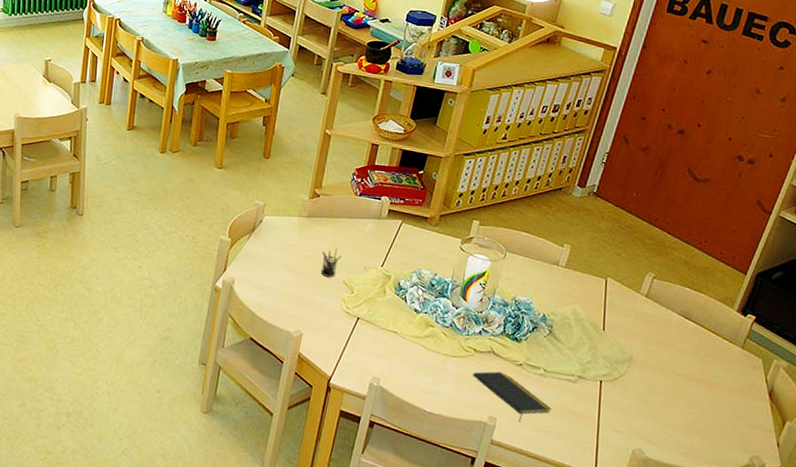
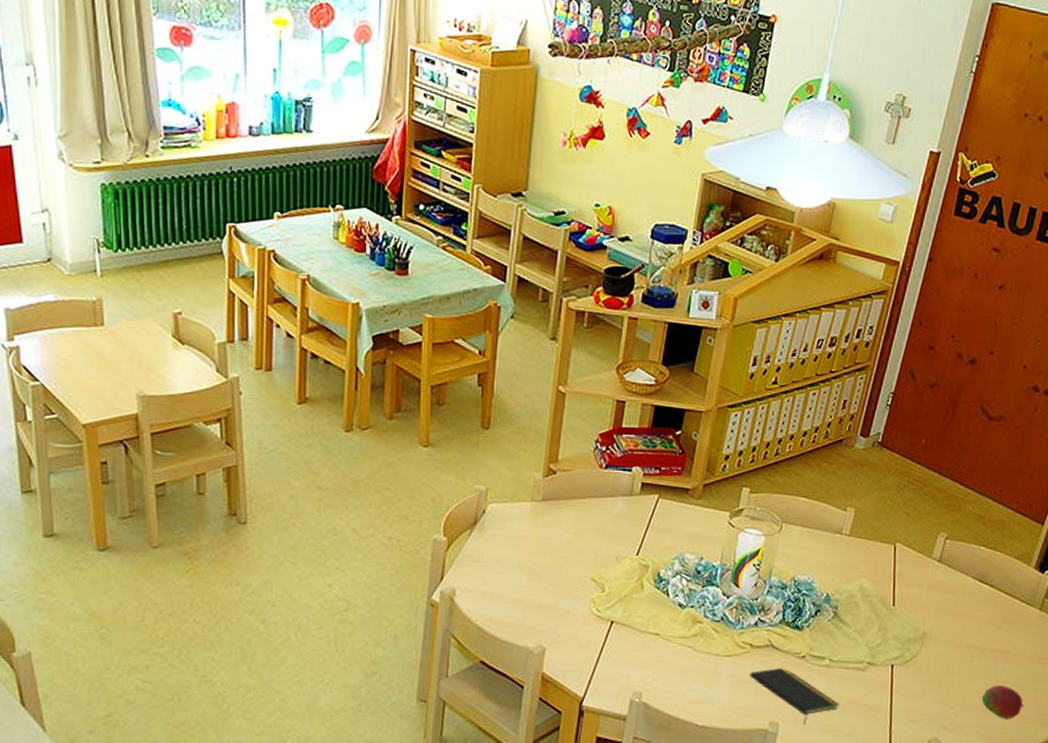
pen holder: present [321,248,342,277] -> none [563,537,588,574]
fruit: none [684,410,725,442] -> present [981,686,1024,719]

